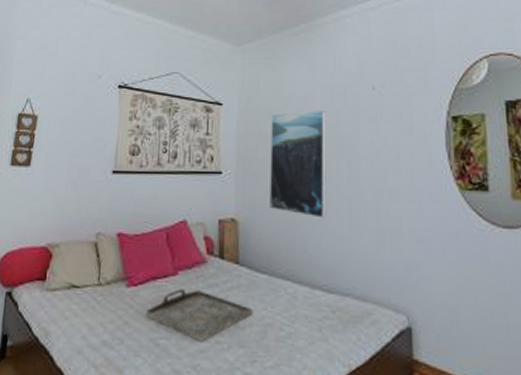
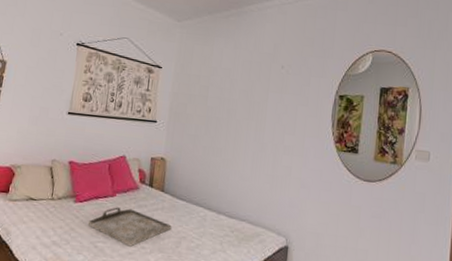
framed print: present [270,110,326,218] -> none [192,79,244,163]

